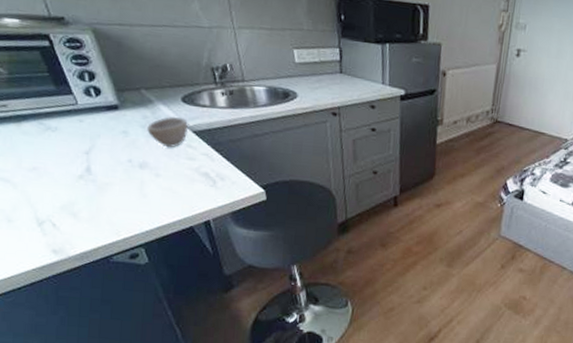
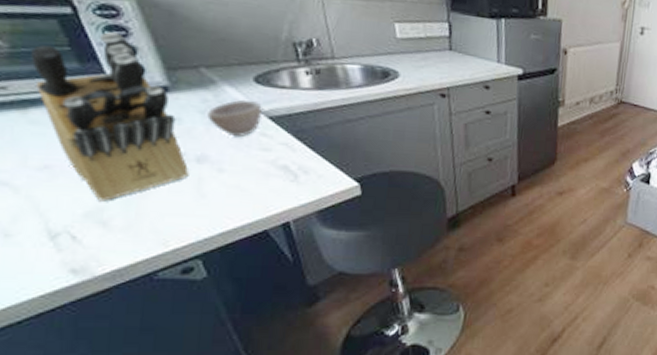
knife block: none [22,60,135,197] -> present [31,32,190,201]

